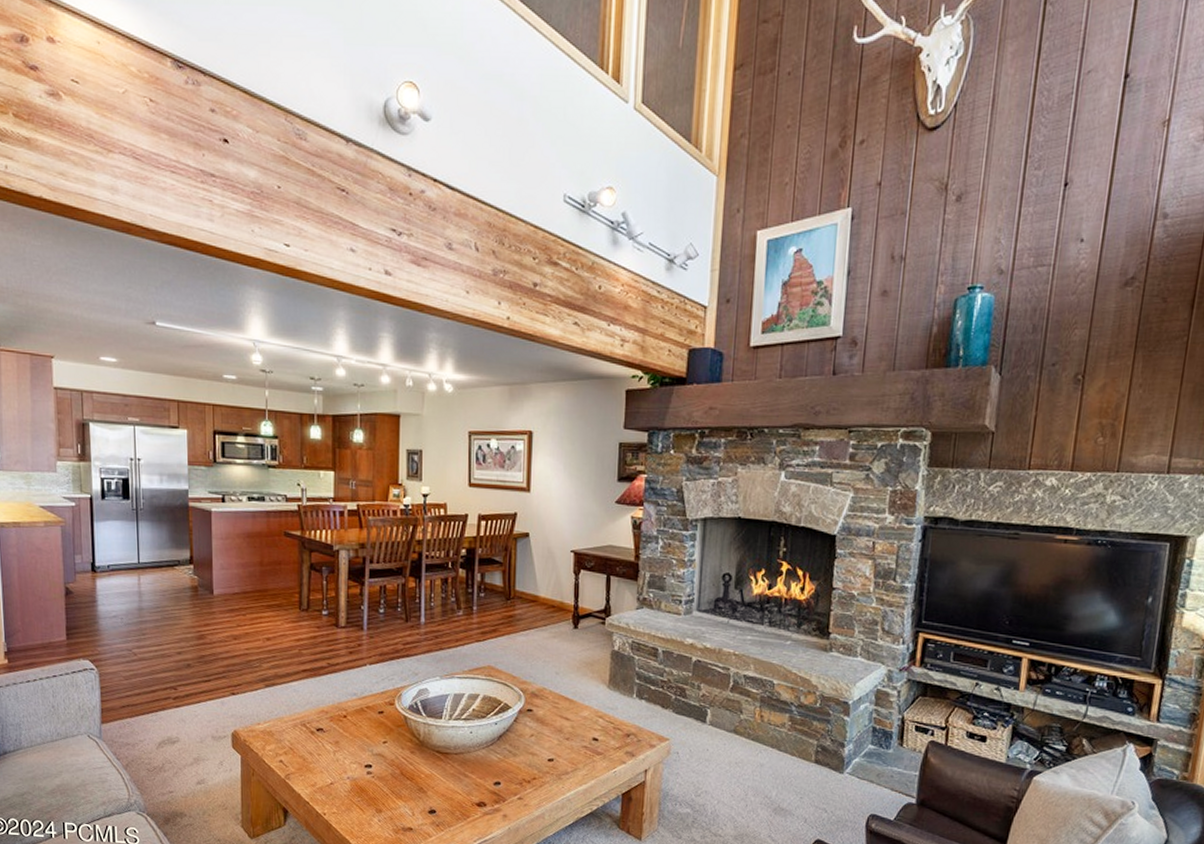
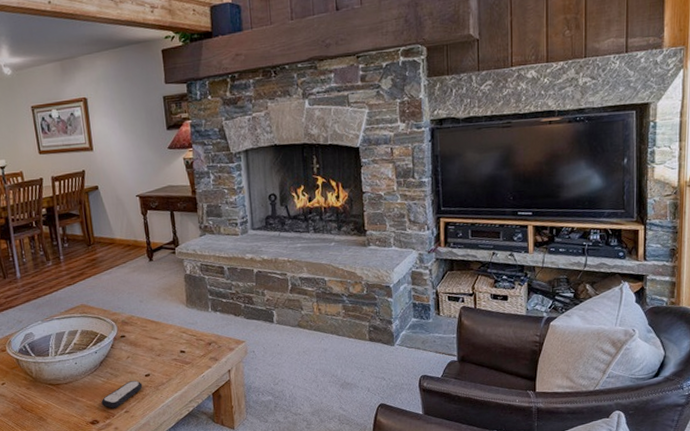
remote control: none [493,764,543,792] -> present [101,381,143,408]

